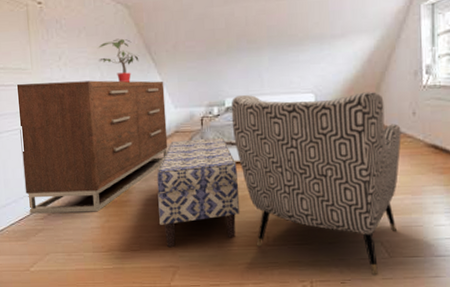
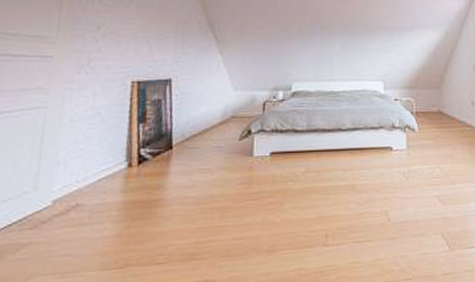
dresser: present [17,80,168,214] -> none [12,54,225,222]
potted plant: present [98,38,139,83] -> none [149,12,199,60]
bench: present [156,137,240,247] -> none [198,124,299,256]
armchair: present [231,92,401,276] -> none [297,80,462,272]

